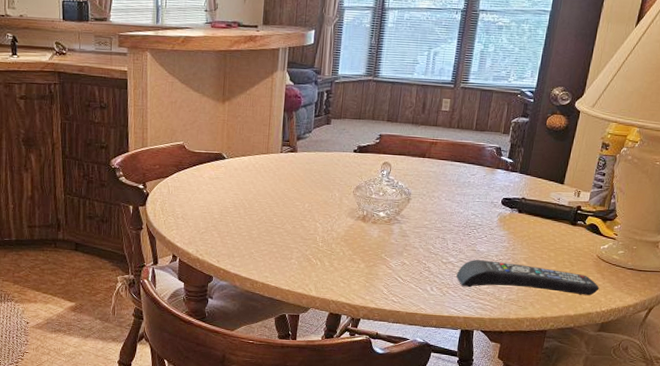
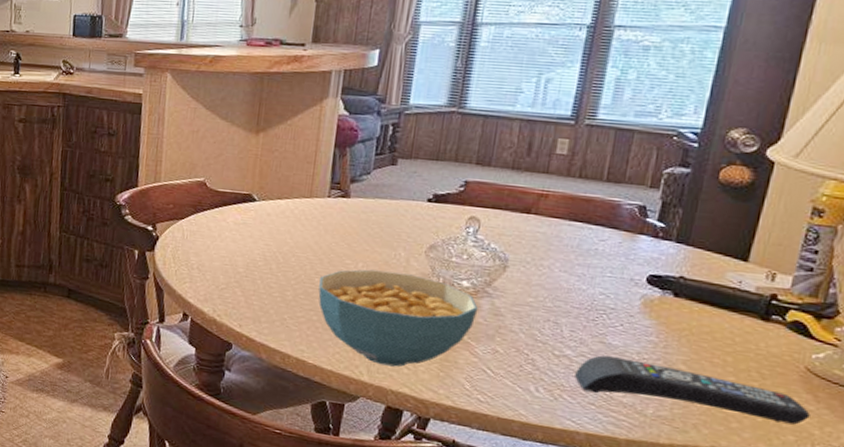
cereal bowl: none [276,208,391,282] -> present [318,269,479,367]

